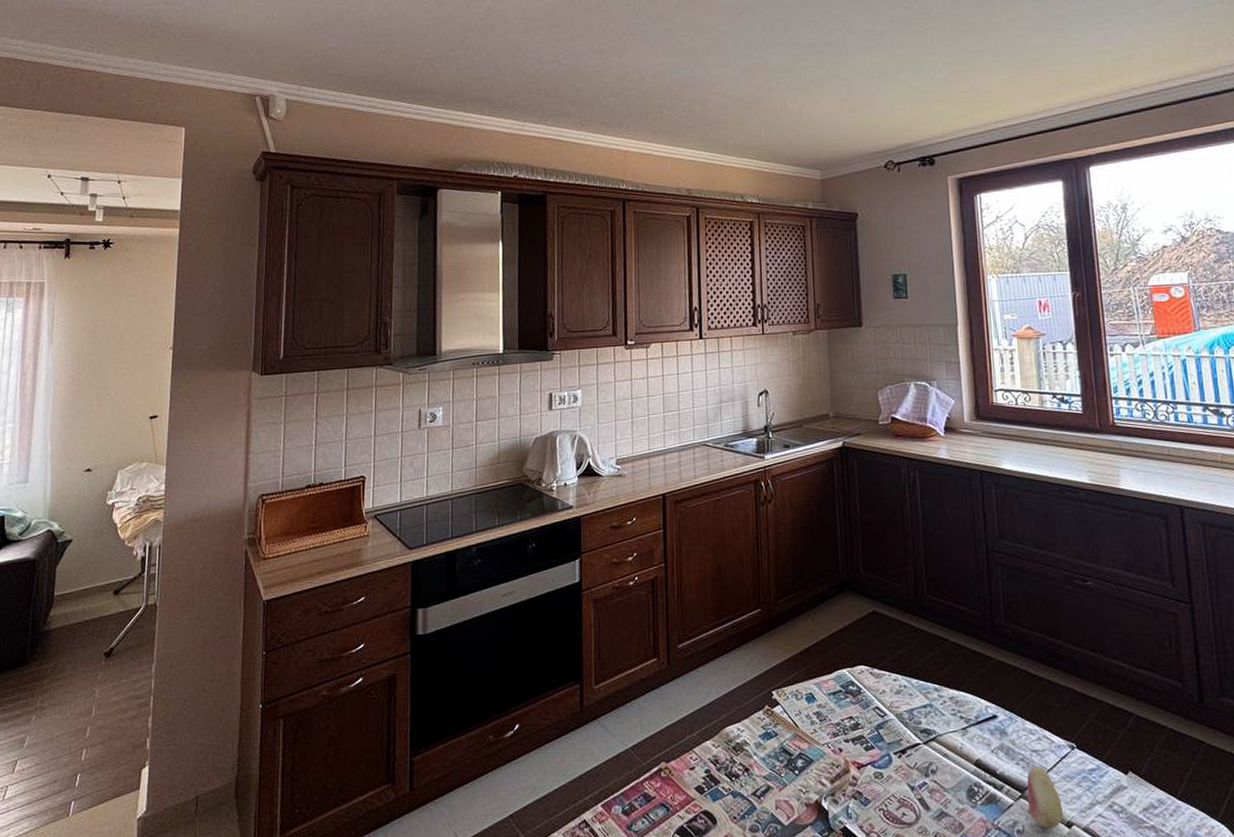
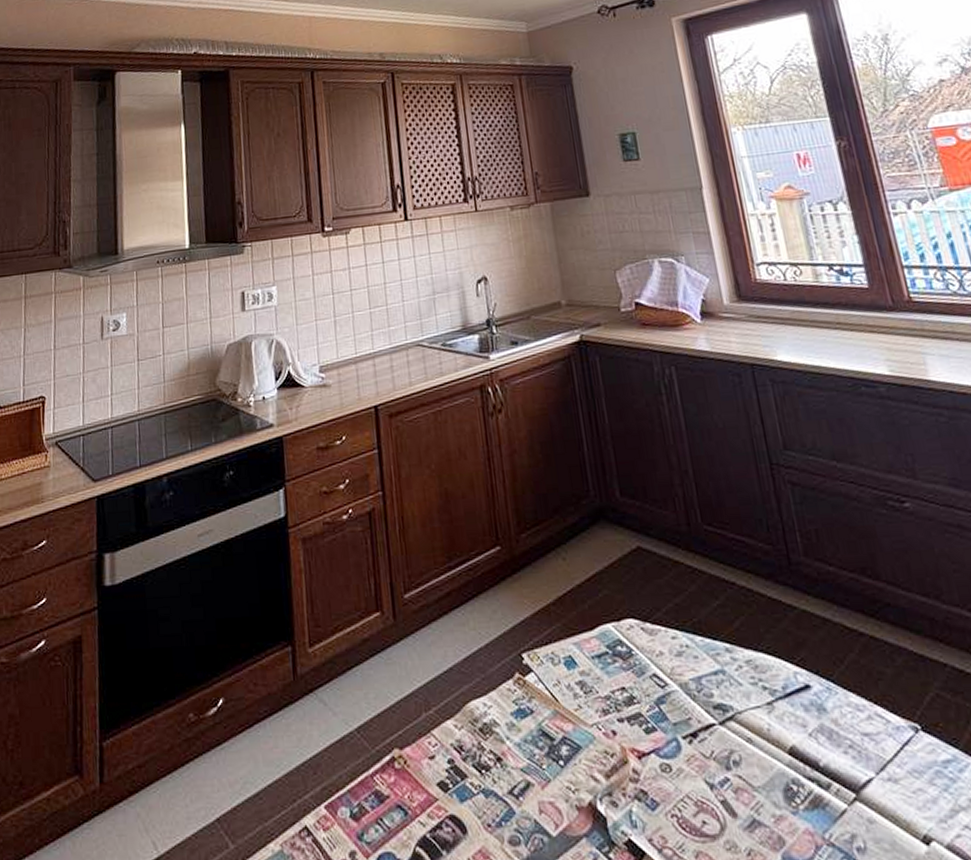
fruit: present [1027,766,1063,829] -> none [860,756,917,846]

